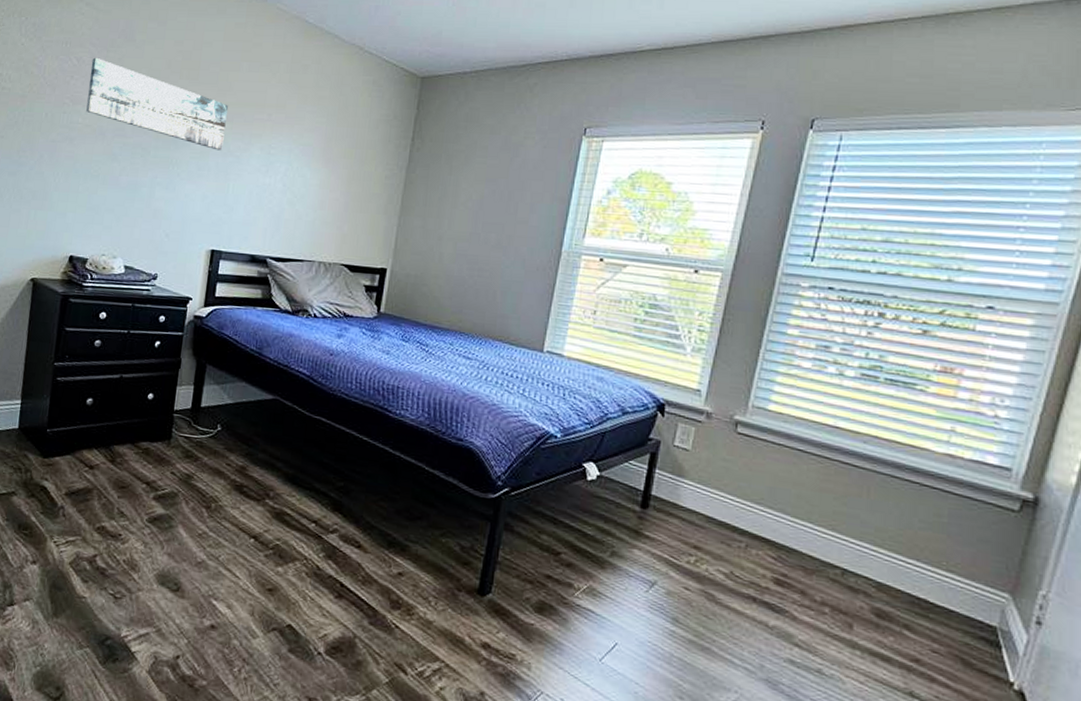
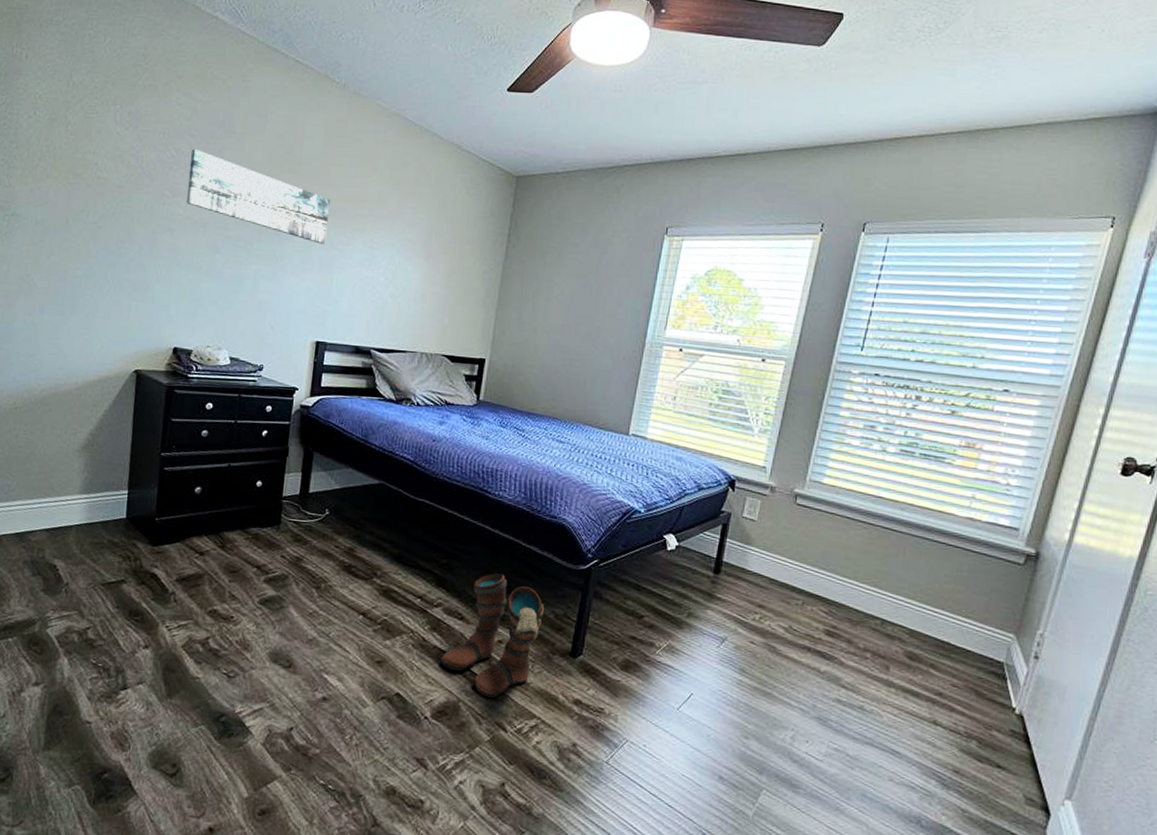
boots: none [336,498,450,637] -> present [440,573,545,699]

